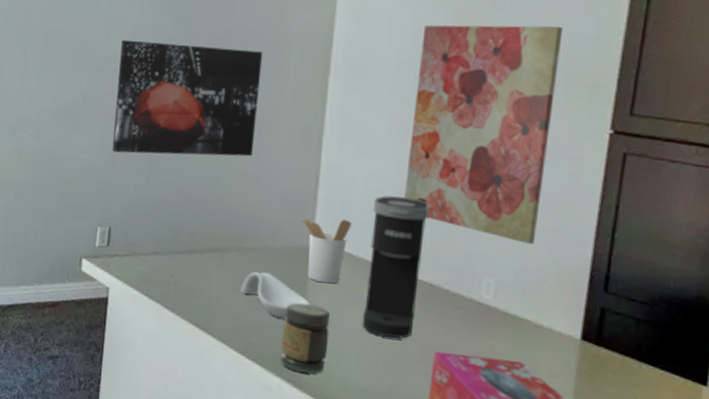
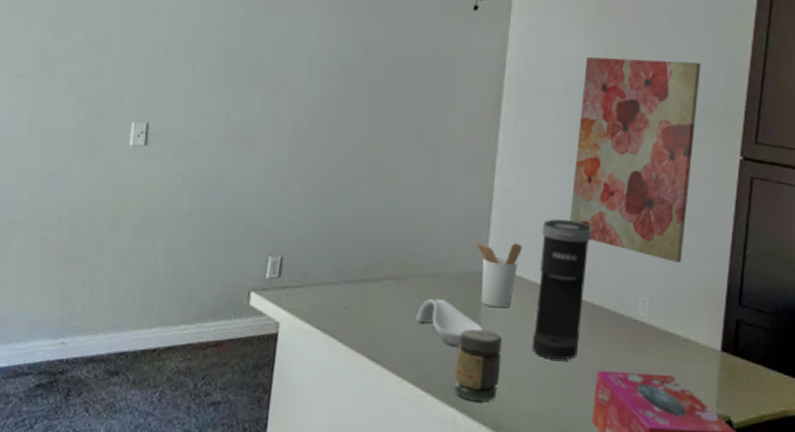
wall art: present [112,39,263,157] -> none [286,59,441,182]

